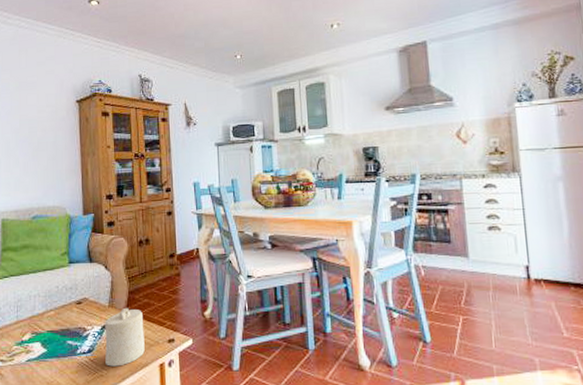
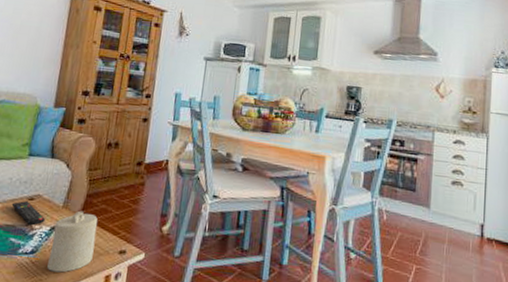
remote control: none [62,306,95,327] -> present [11,201,45,226]

